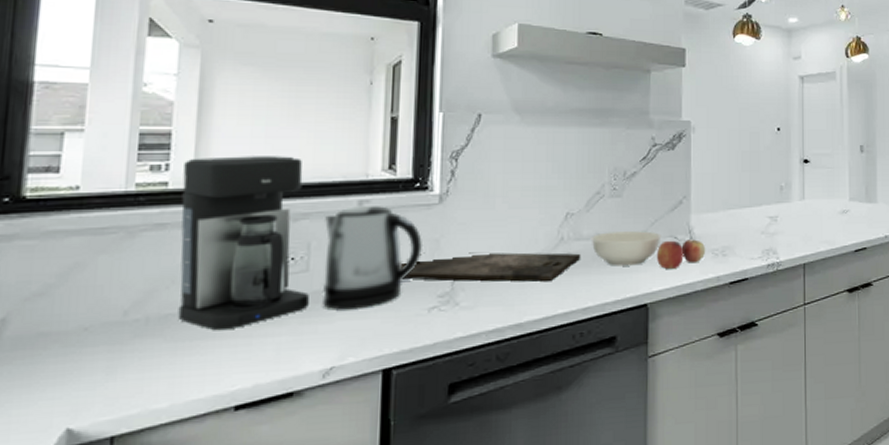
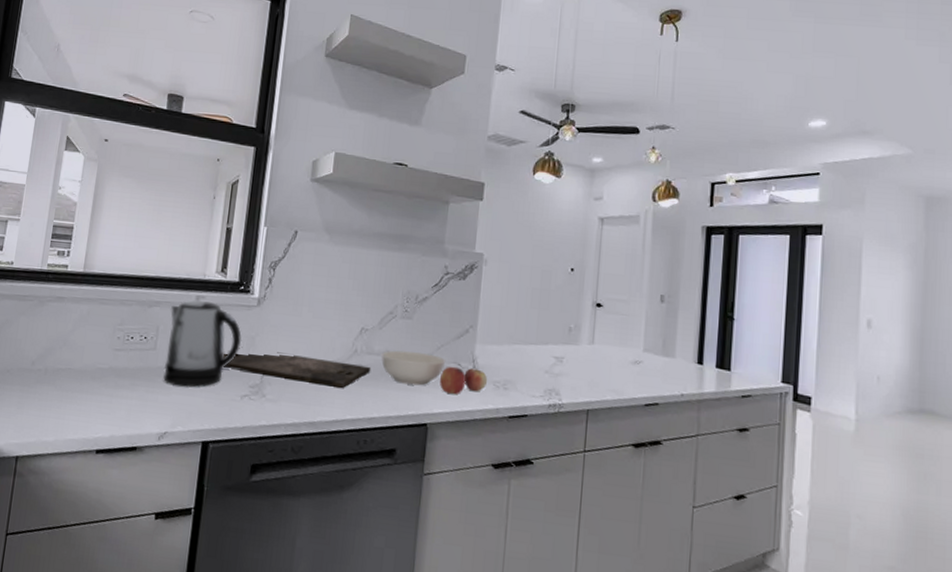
coffee maker: present [178,156,309,331] -> none [65,248,159,388]

